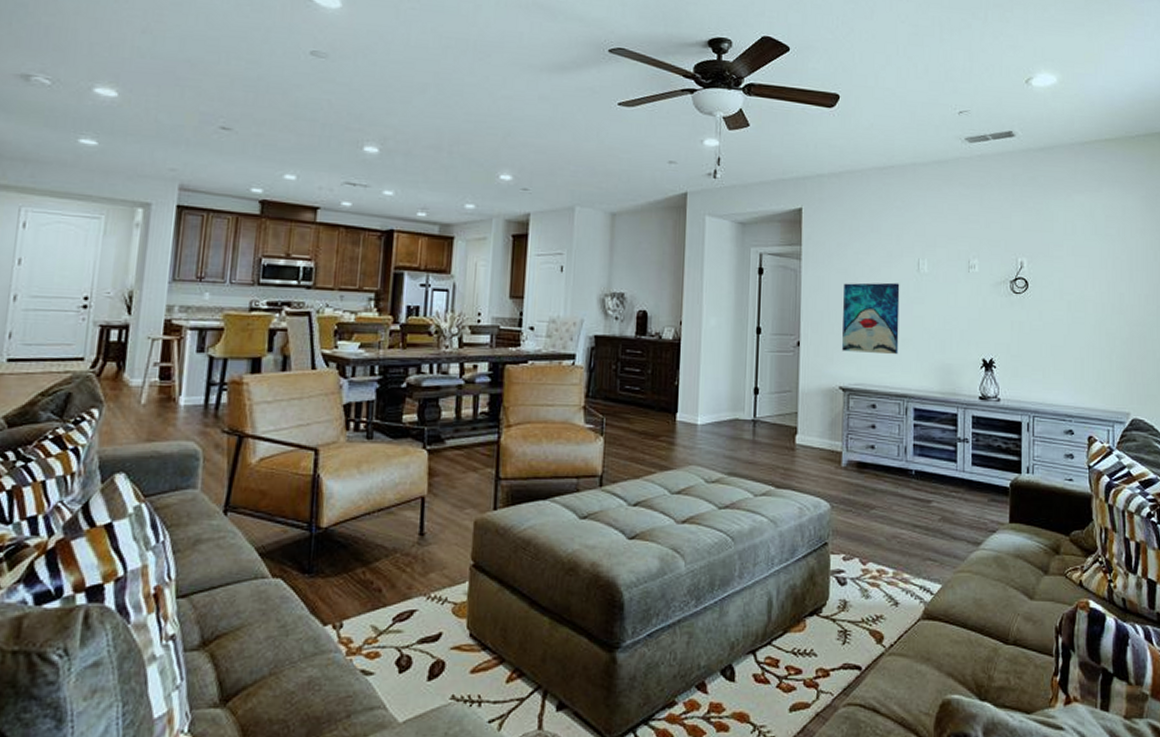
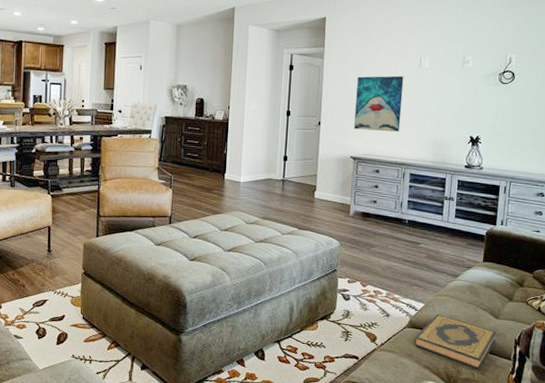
hardback book: none [932,598,1033,673] -> present [414,314,497,370]

